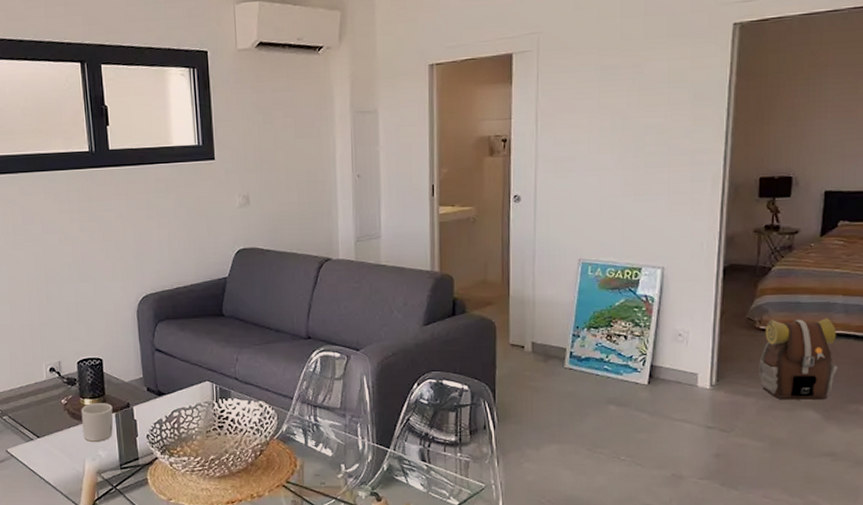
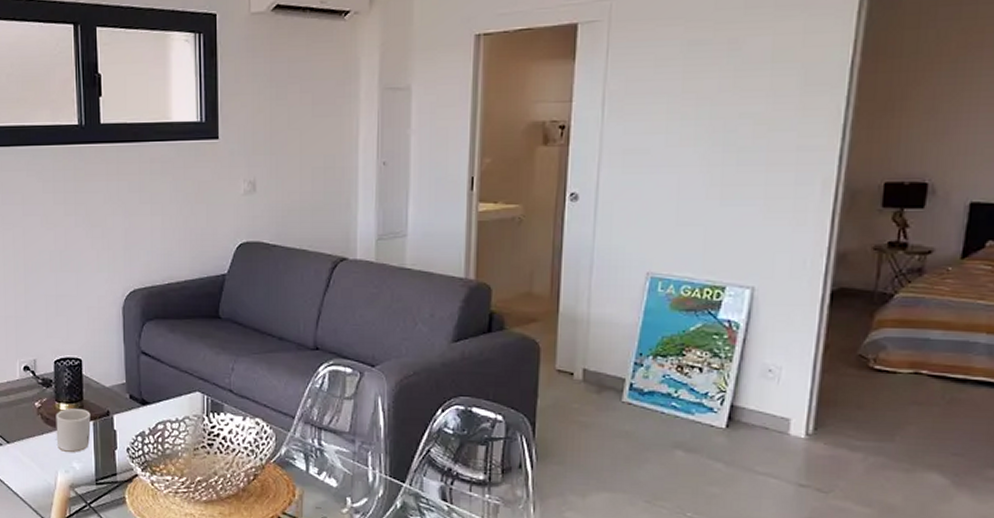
backpack: present [758,318,838,400] -> none [868,358,977,461]

